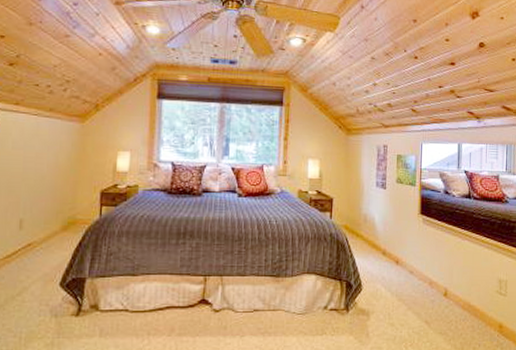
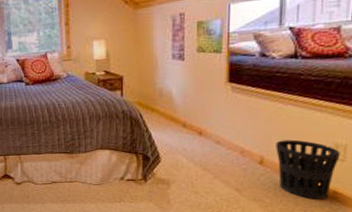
wastebasket: none [456,273,503,333] -> present [276,139,341,199]

